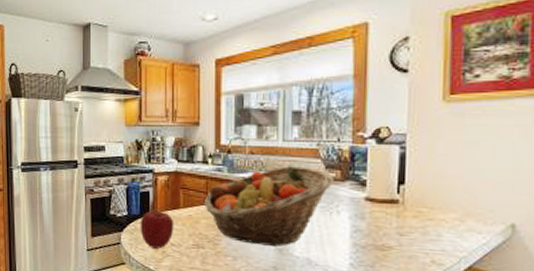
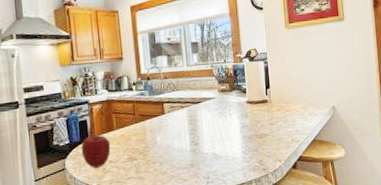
fruit basket: present [205,166,334,248] -> none [133,84,225,150]

